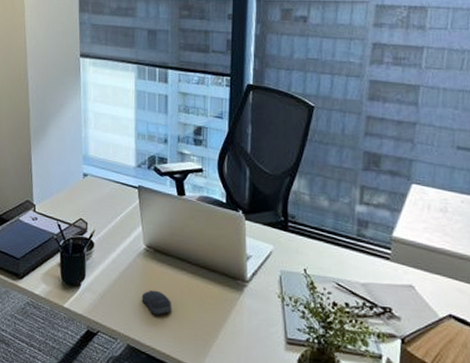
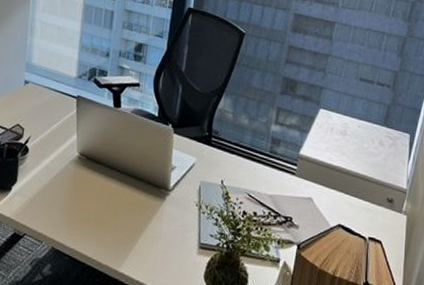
computer mouse: present [141,290,171,315] -> none [69,195,98,220]

